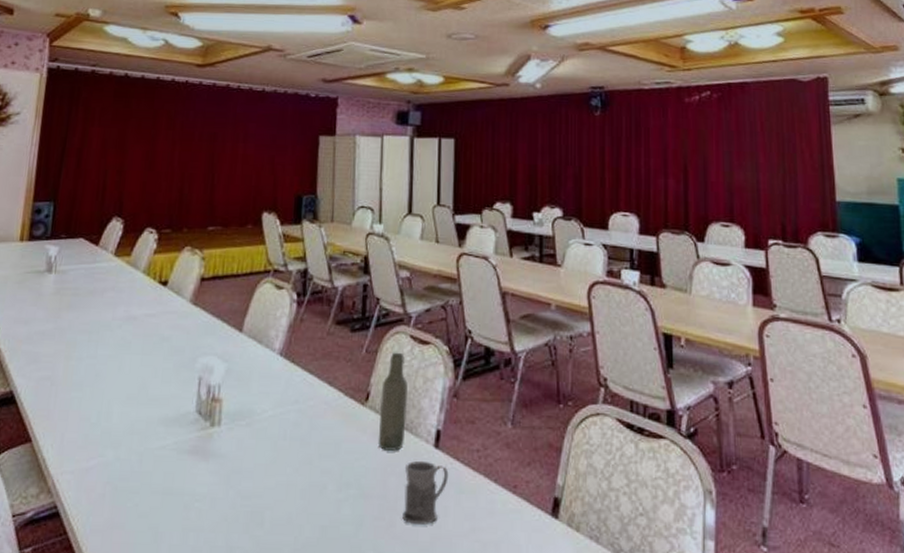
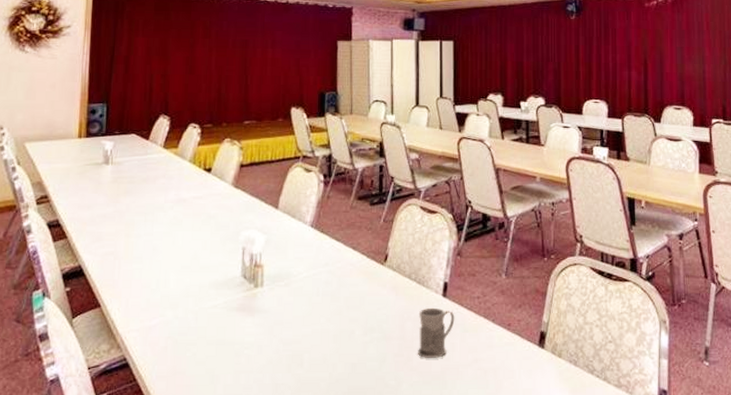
bottle: present [378,352,408,451] -> none [396,221,420,301]

